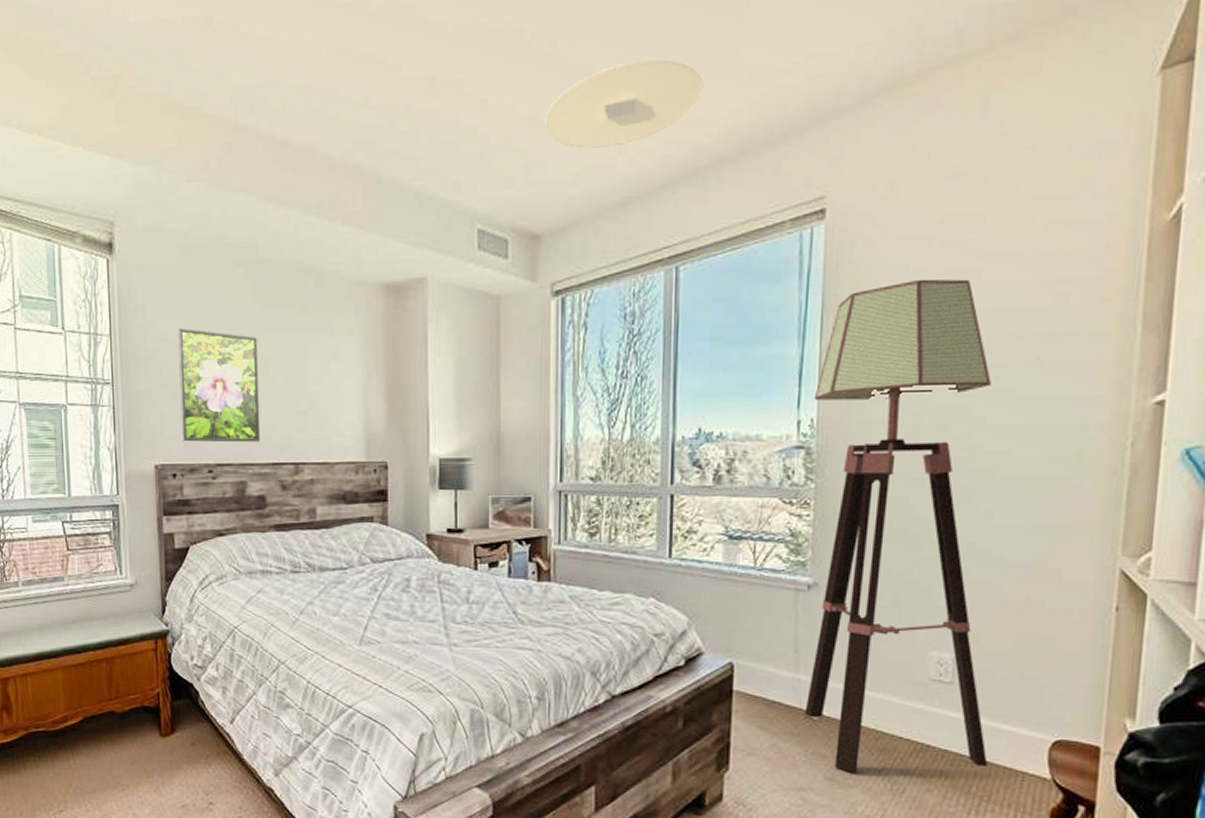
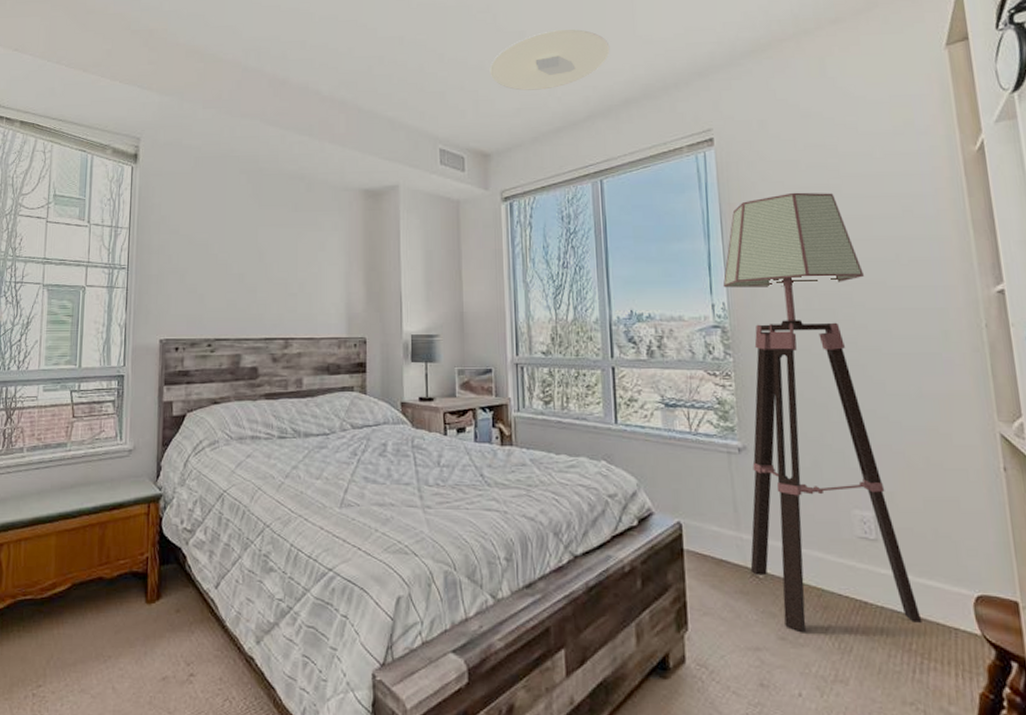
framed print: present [178,328,261,443] -> none [185,223,256,320]

